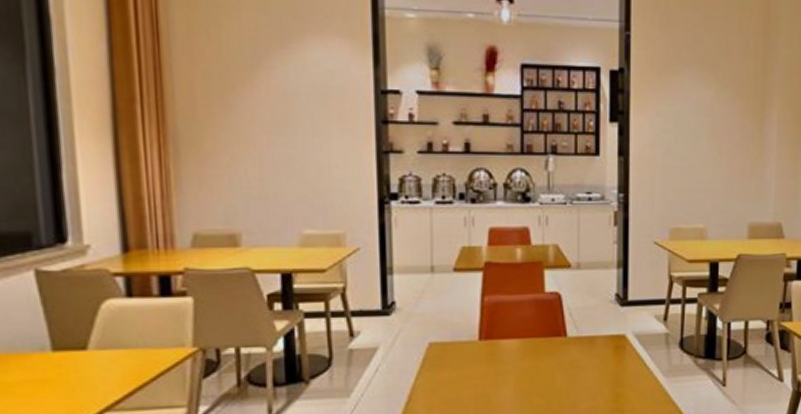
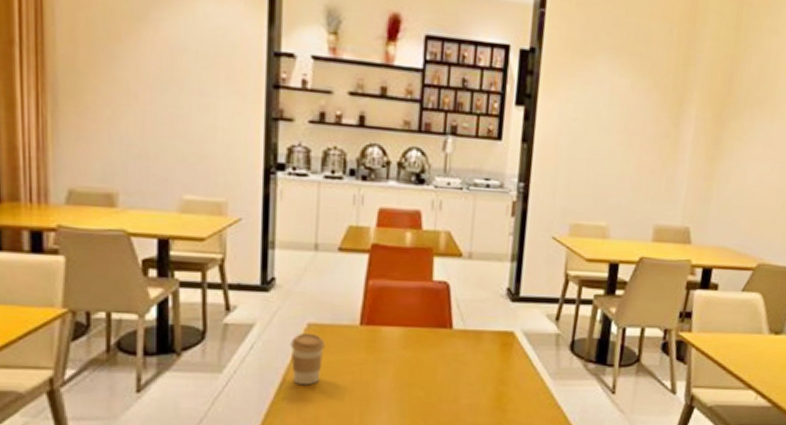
coffee cup: none [414,351,447,403] -> present [290,332,325,386]

